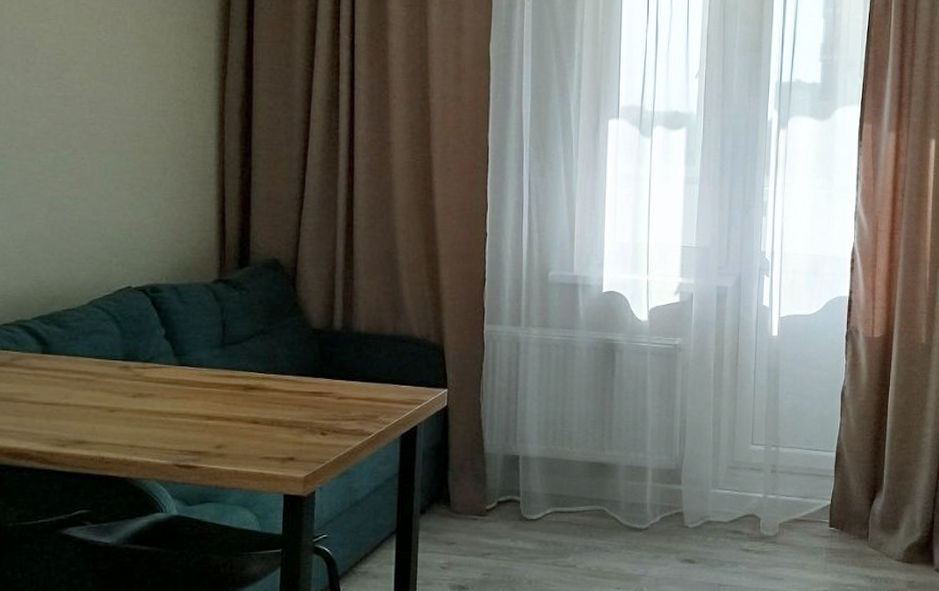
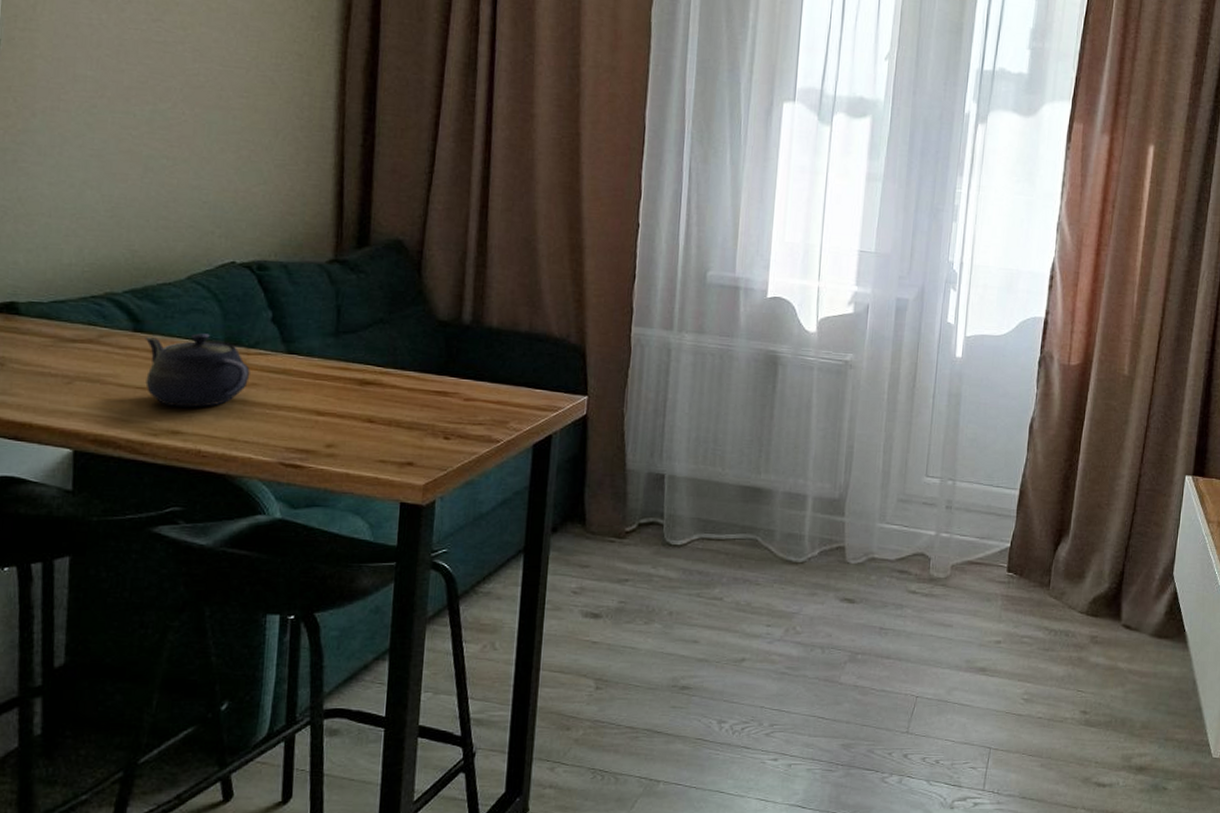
teapot: none [52,352,147,419] -> present [145,333,250,408]

